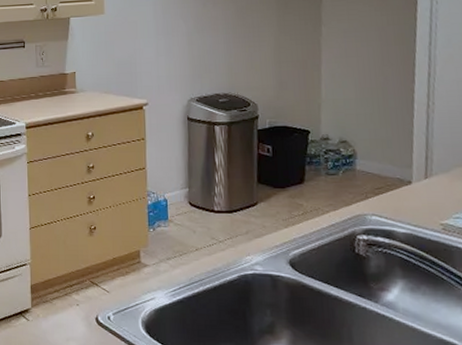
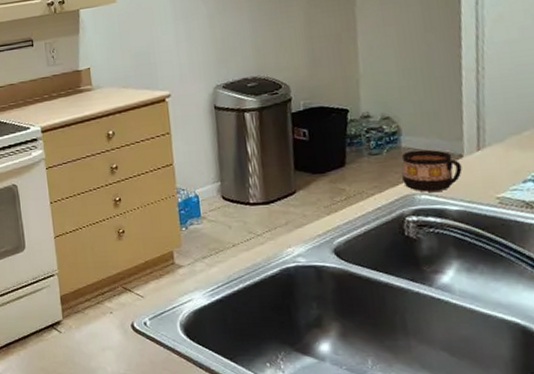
cup: none [355,174,411,213] -> present [401,149,462,192]

